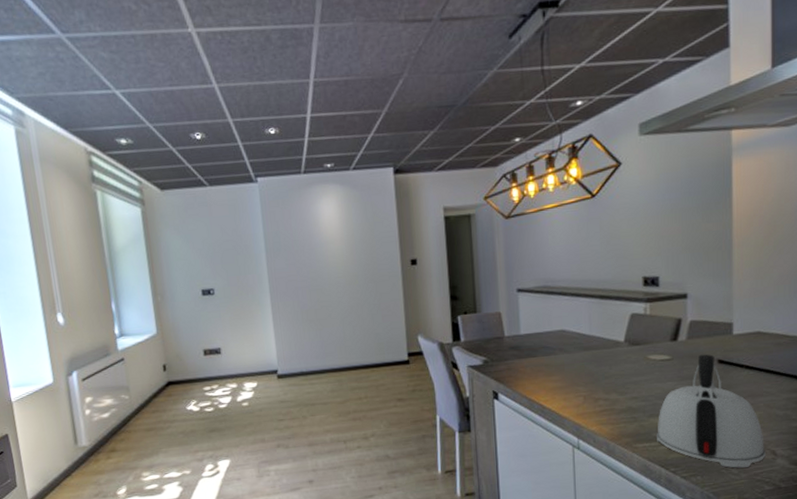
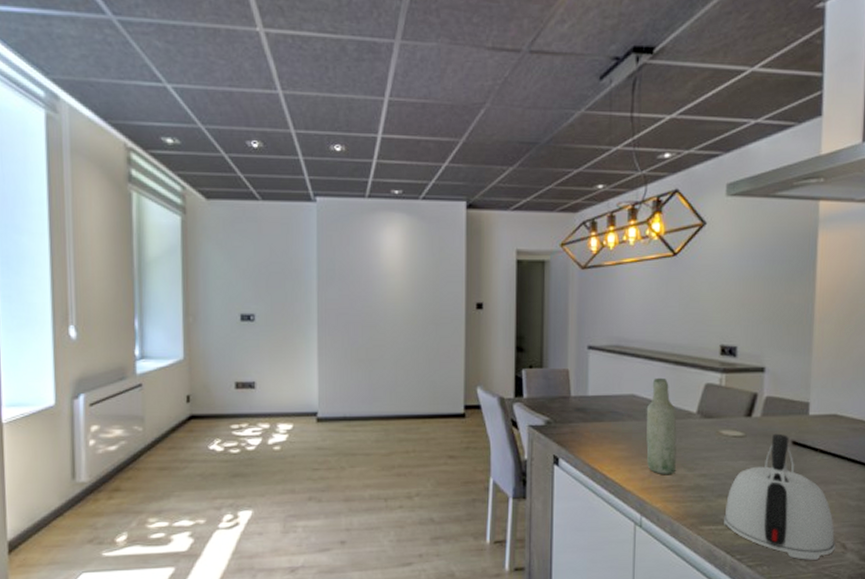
bottle: none [576,312,608,401] -> present [646,377,677,475]

